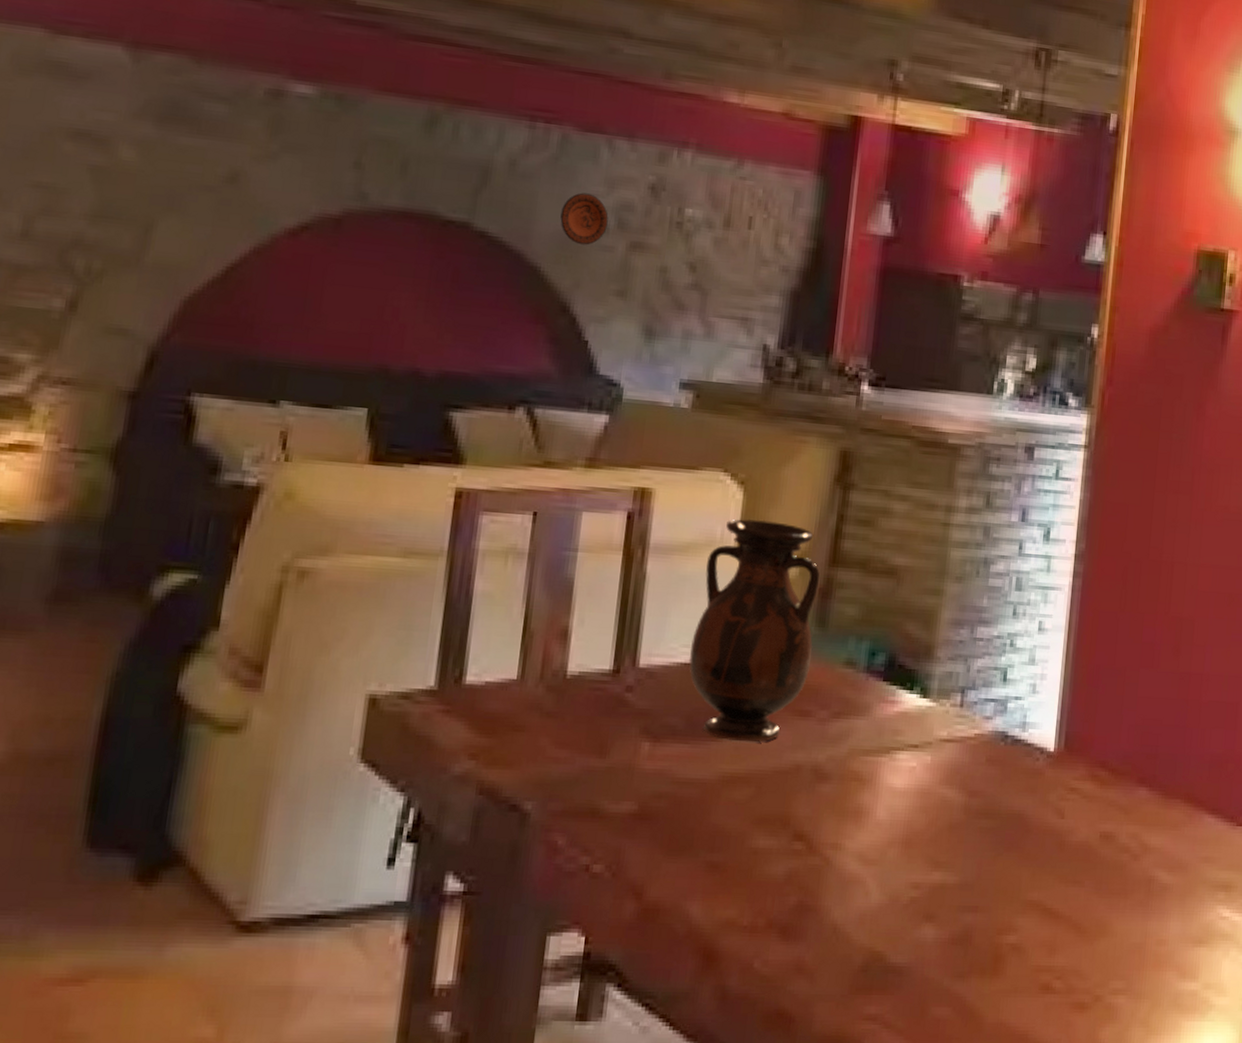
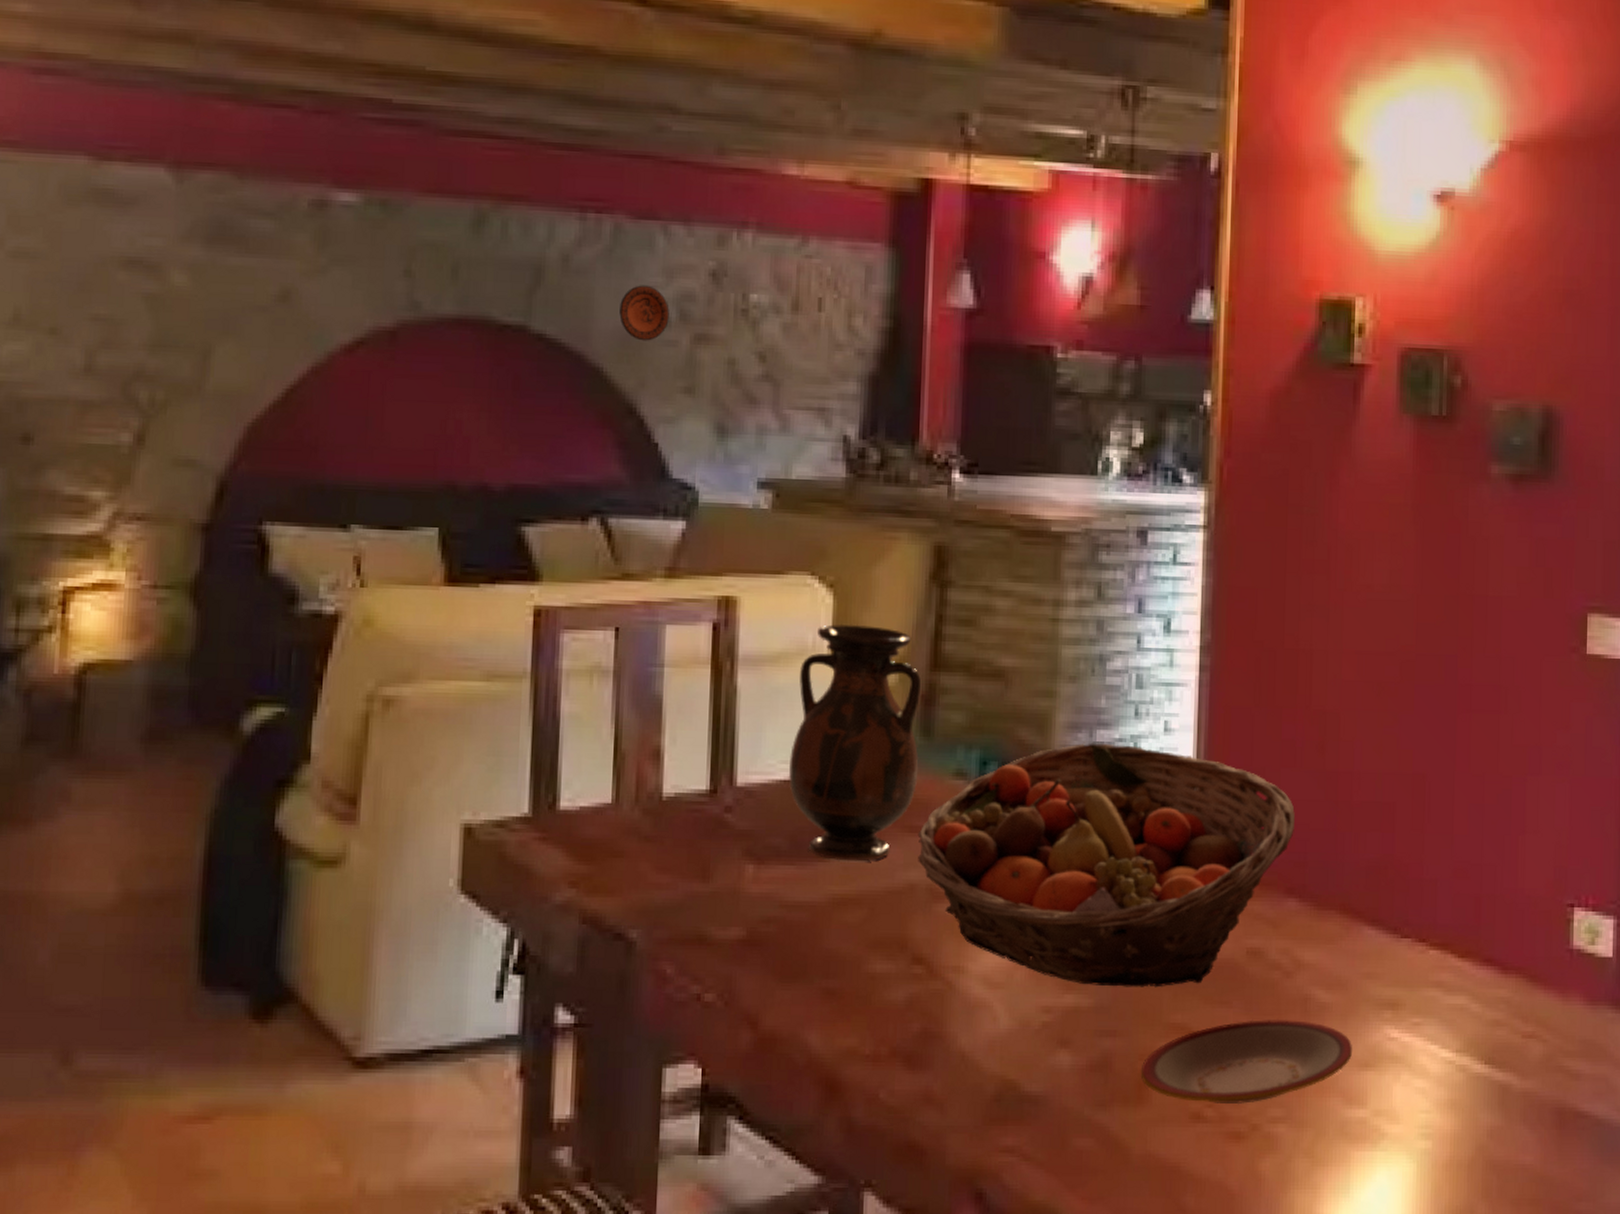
fruit basket: none [805,638,1150,867] -> present [917,743,1295,988]
plate: none [997,898,1189,977] -> present [1140,1019,1353,1105]

